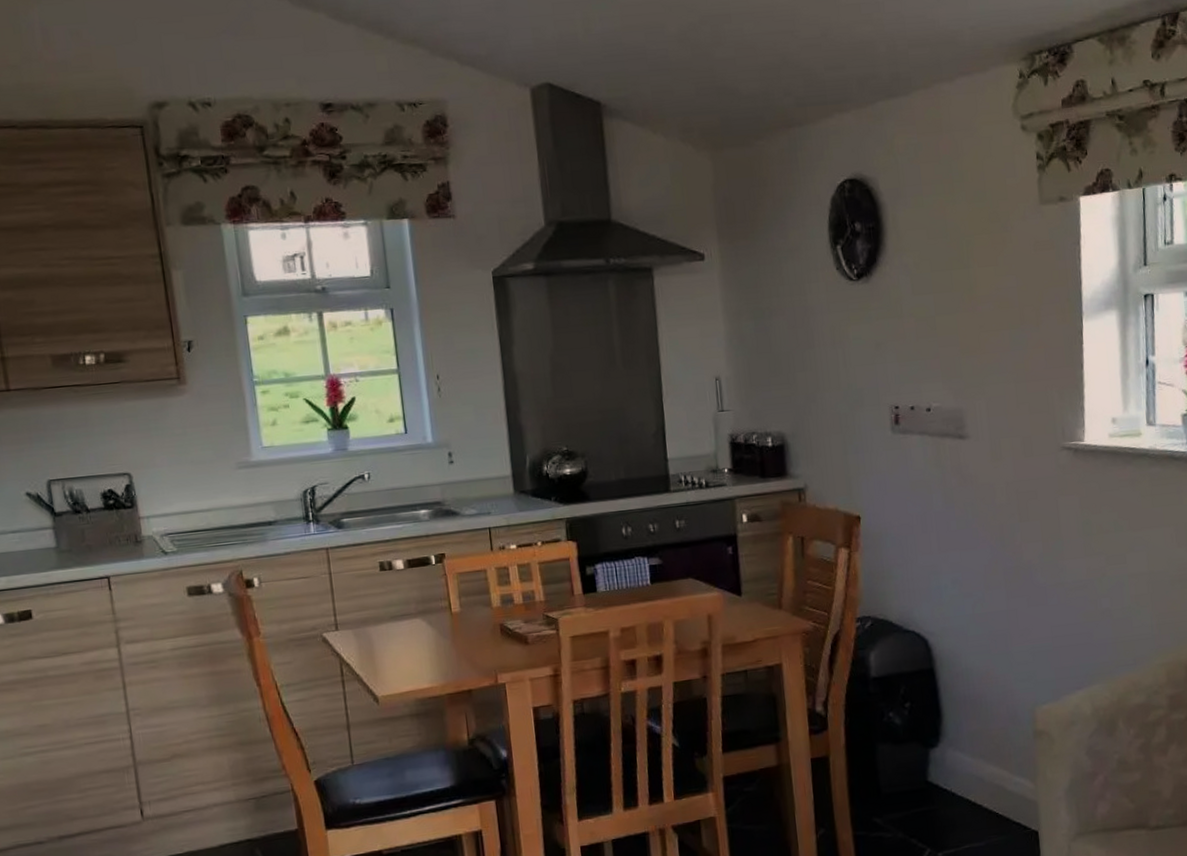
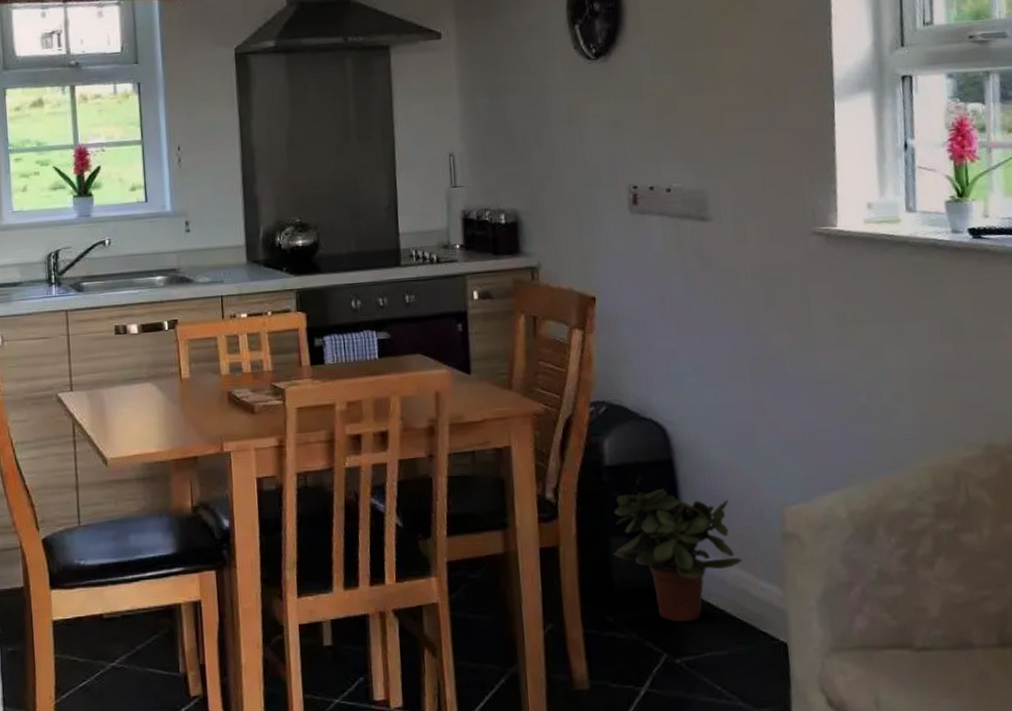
potted plant: none [879,695,998,819] -> present [613,488,742,622]

